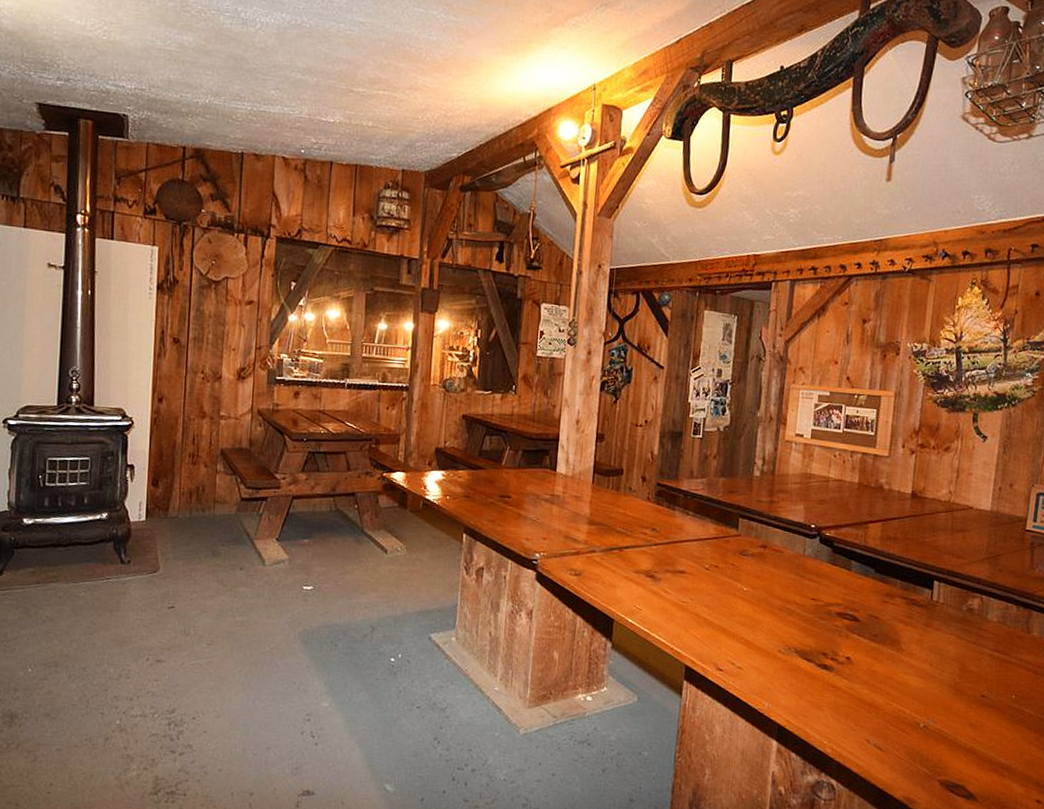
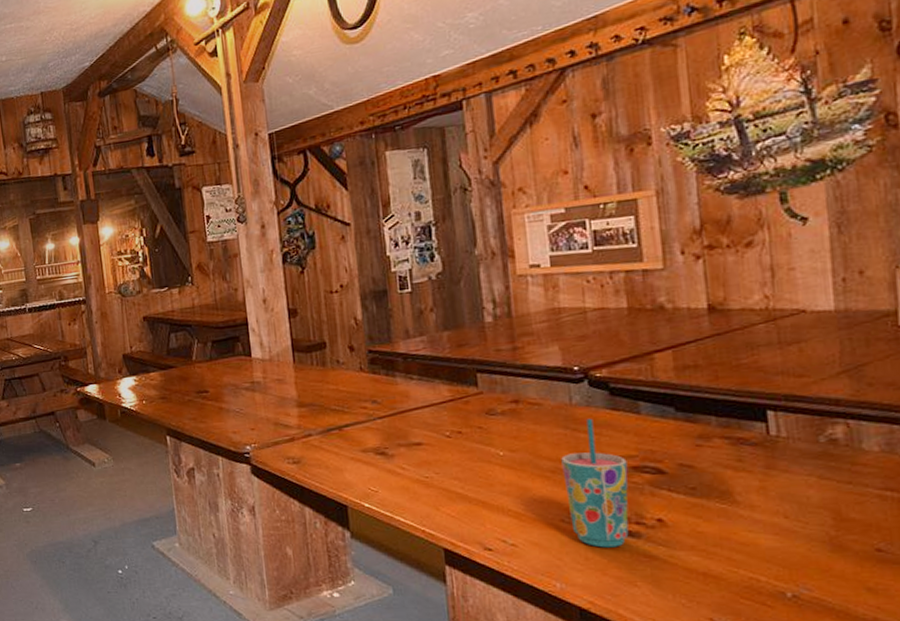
cup: none [786,569,835,677] -> present [561,418,629,548]

